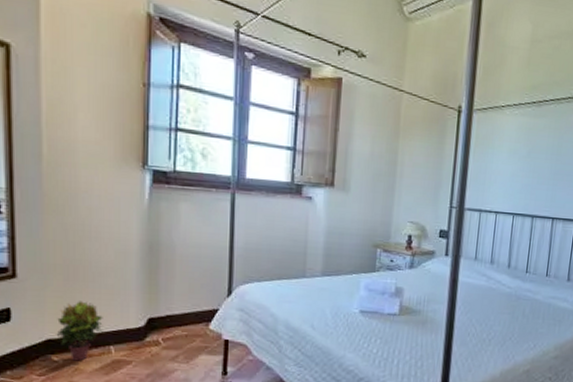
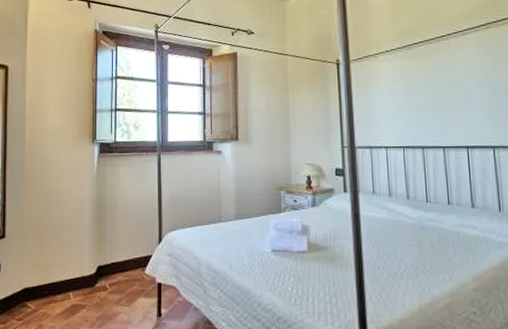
potted plant: present [56,301,103,361] -> none [31,254,65,307]

